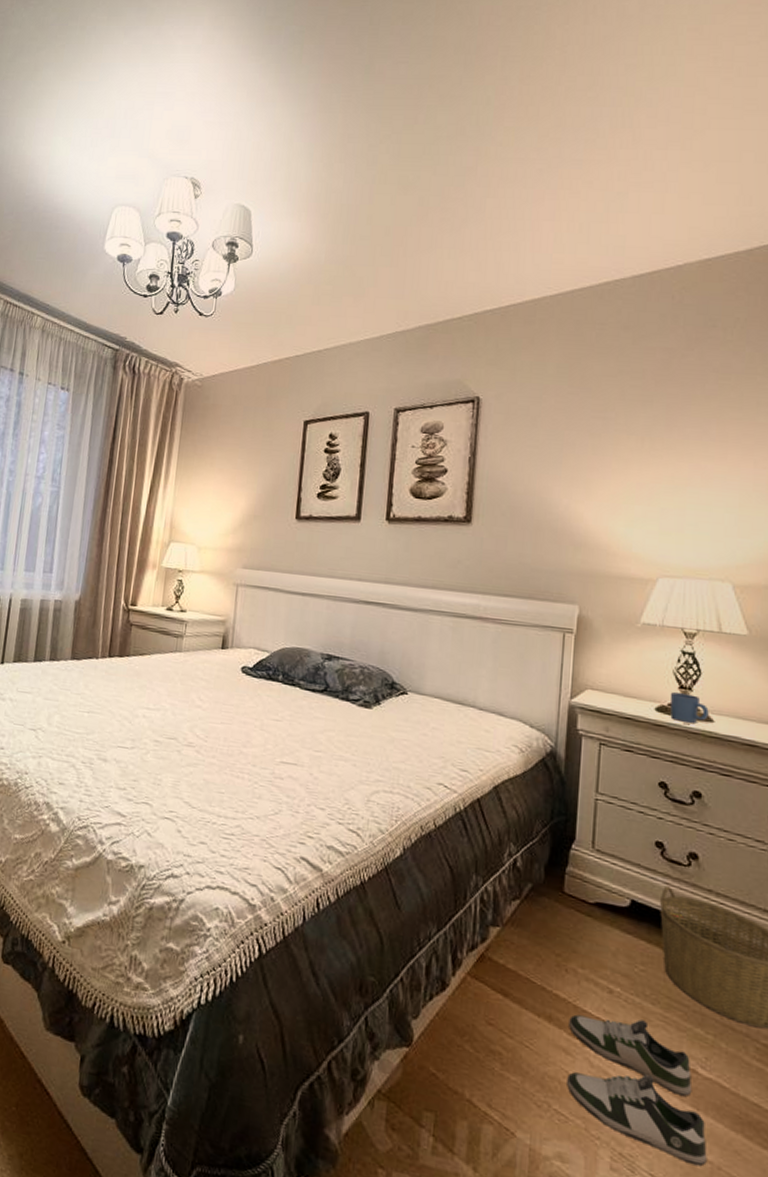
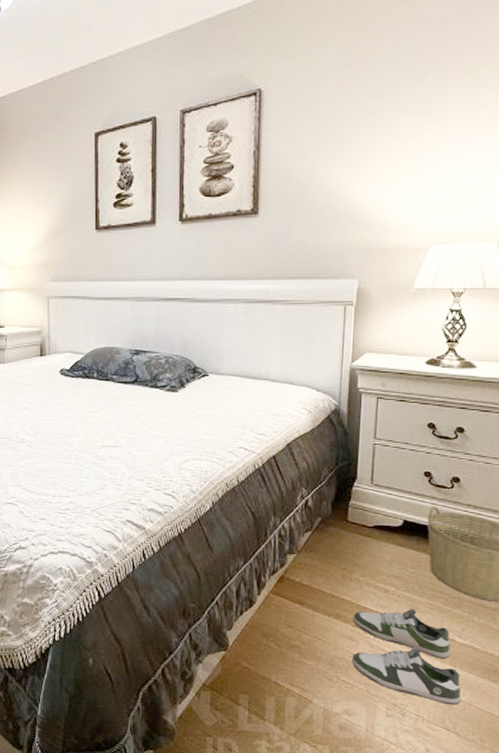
mug: present [670,692,709,725] -> none [438,346,472,372]

